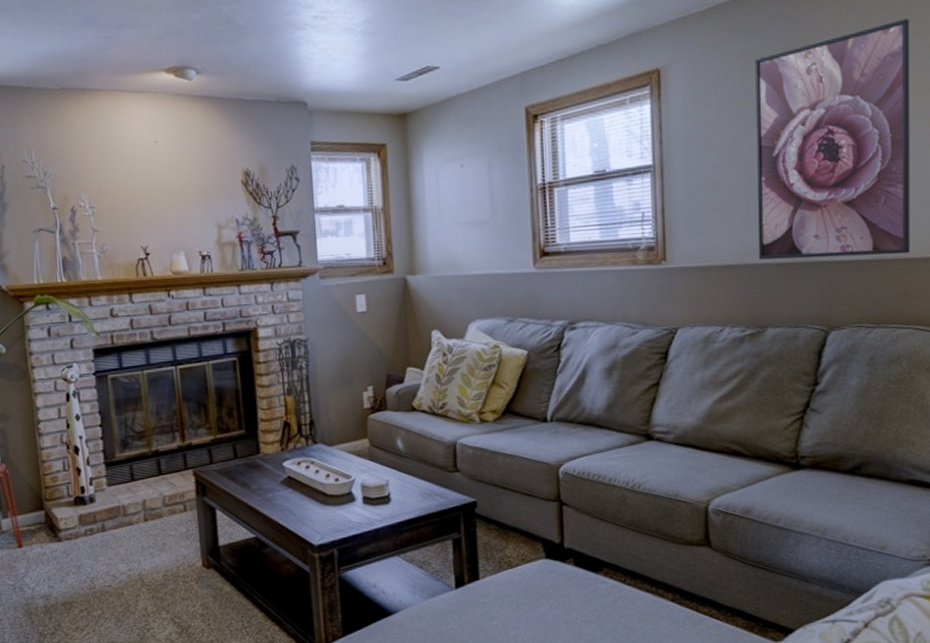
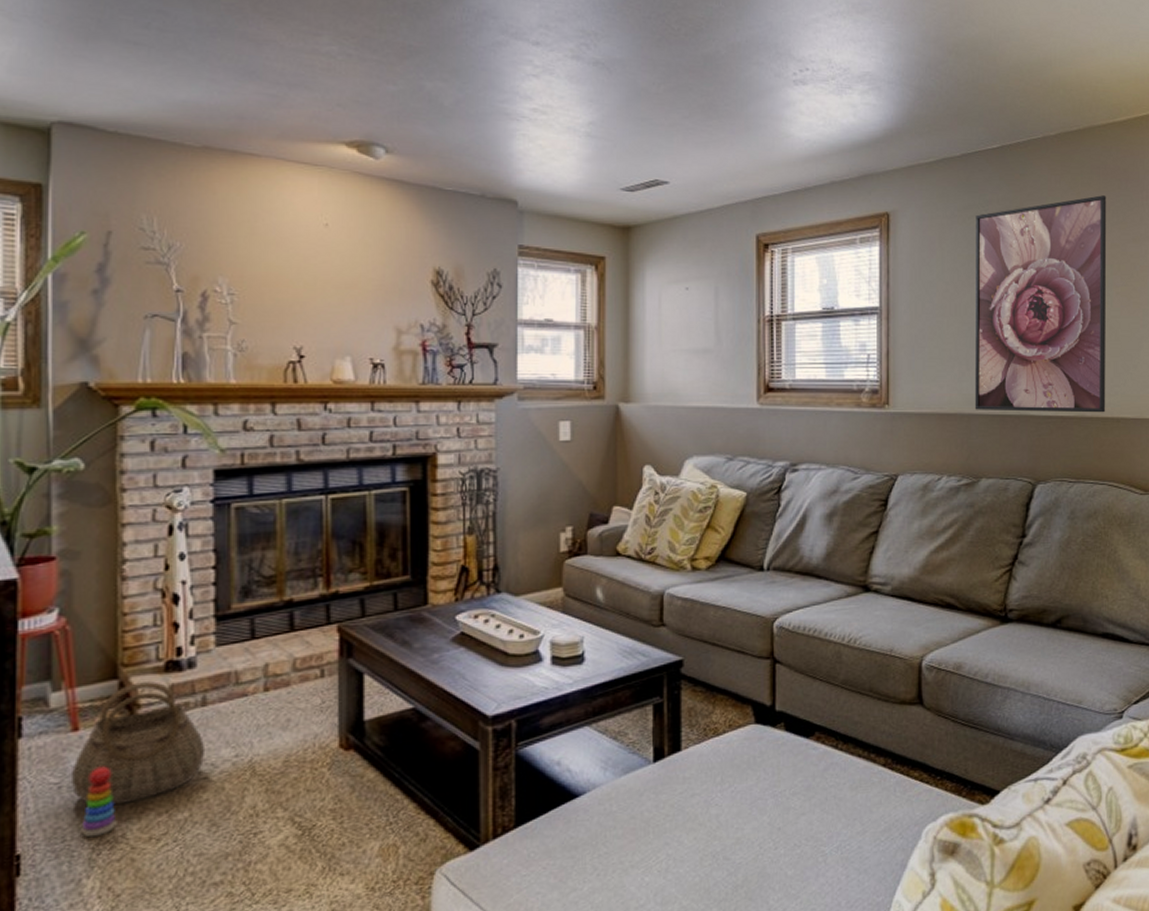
basket: none [20,511,108,603] -> present [70,680,204,806]
stacking toy: none [31,574,54,625] -> present [81,766,117,838]

